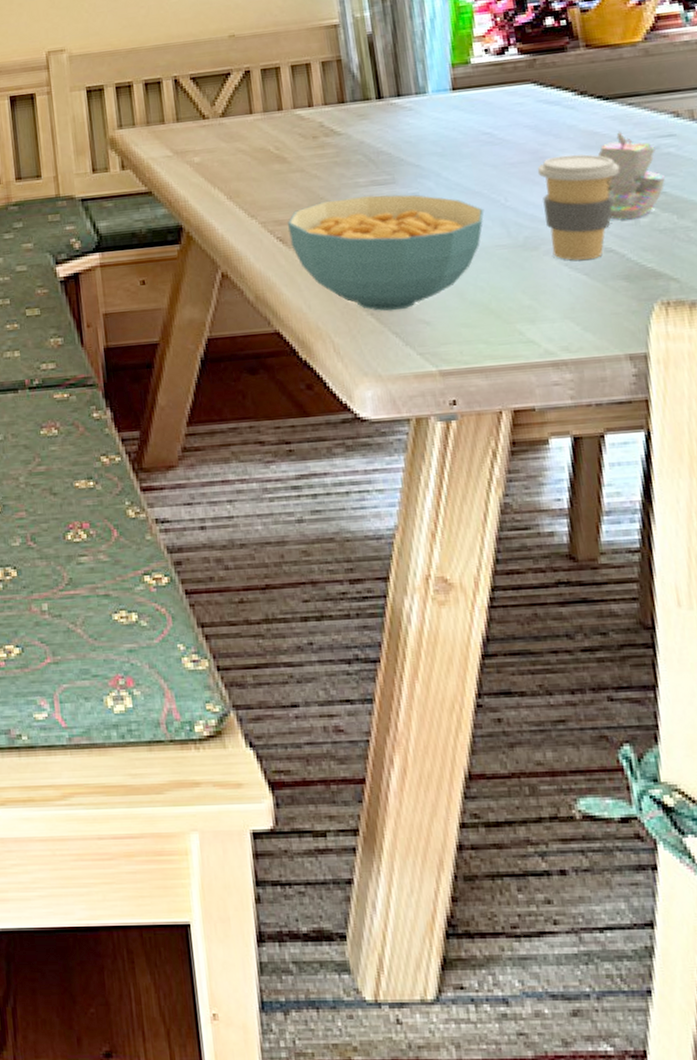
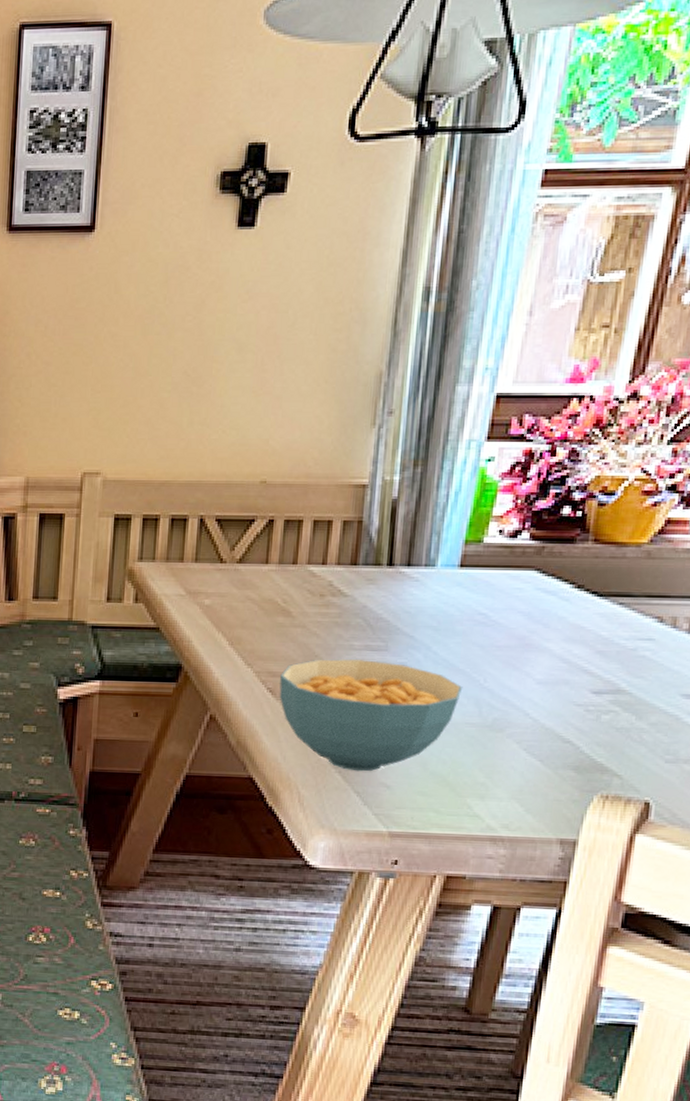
coffee cup: present [537,154,620,261] -> none [515,645,596,747]
candle: present [598,131,665,220] -> none [575,628,634,715]

